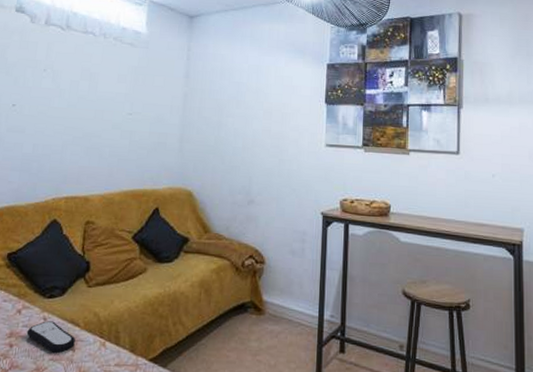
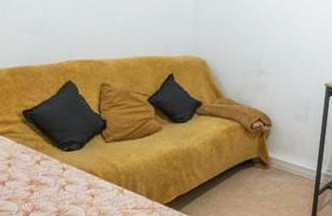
remote control: present [26,321,76,353] -> none [46,171,95,198]

